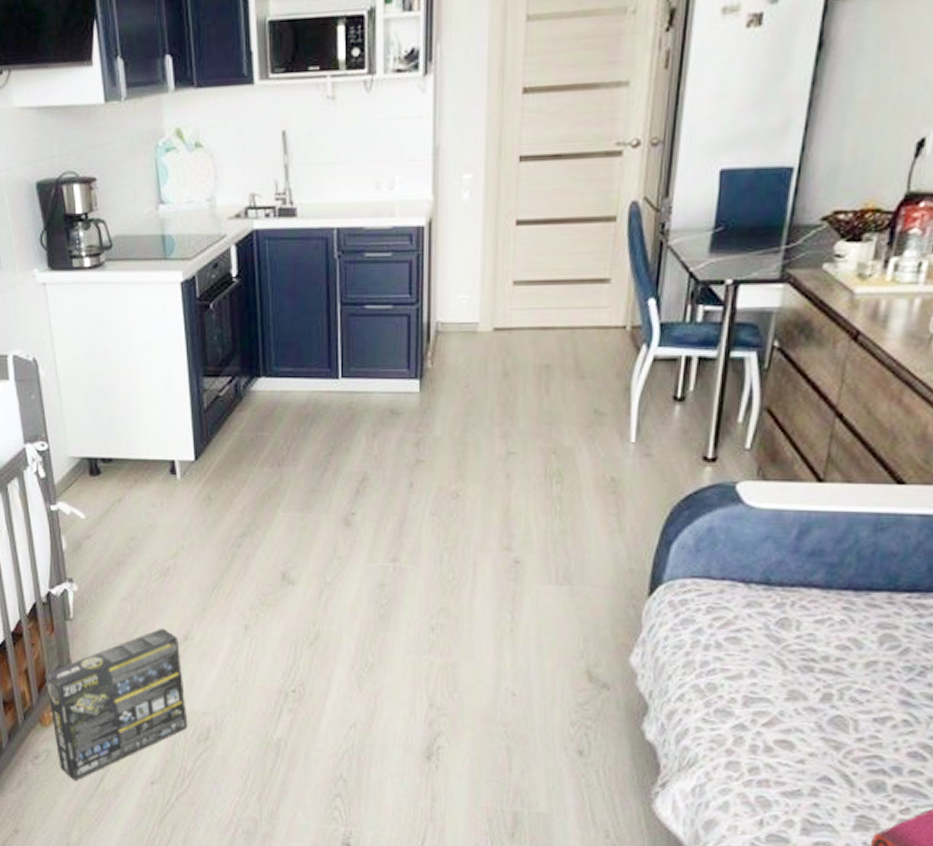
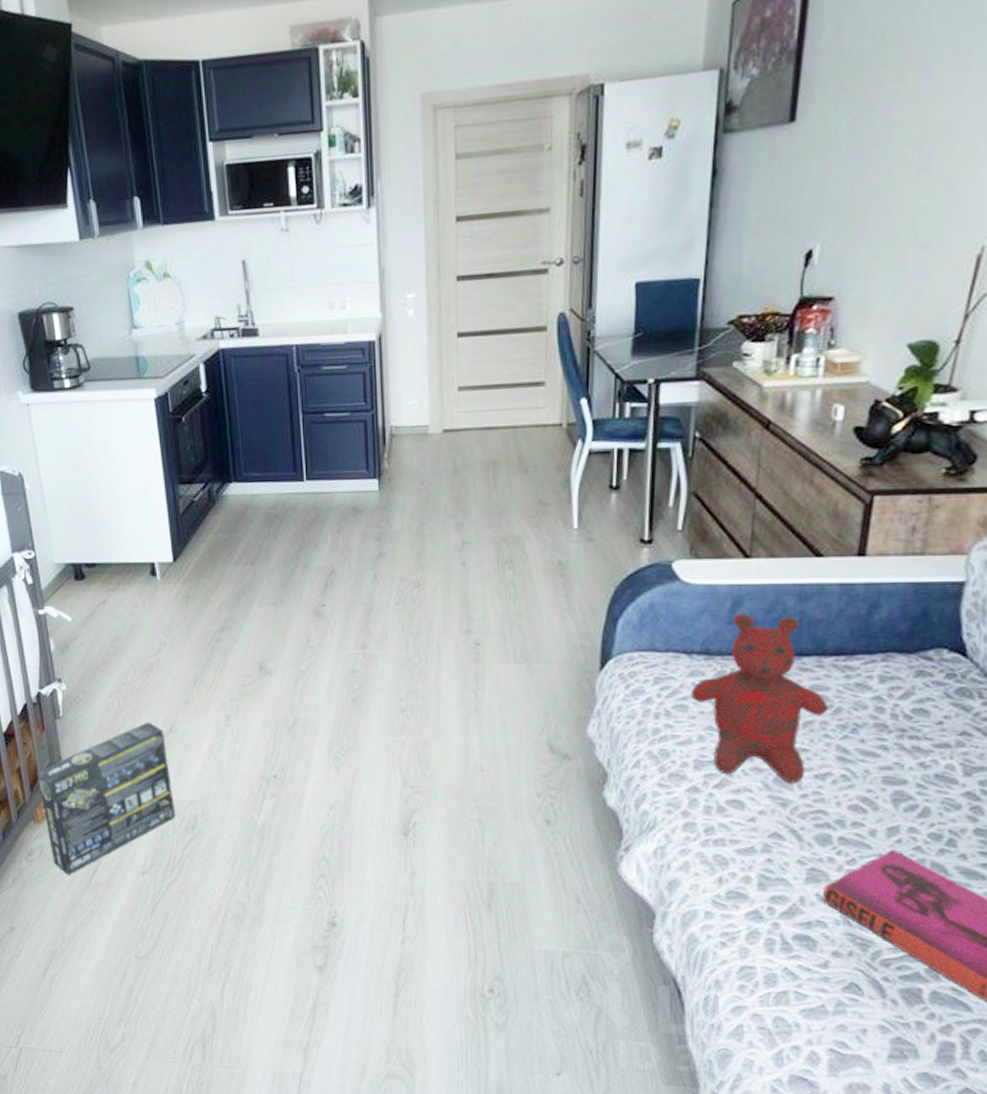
teddy bear: none [744,543,896,726] -> present [690,614,828,783]

